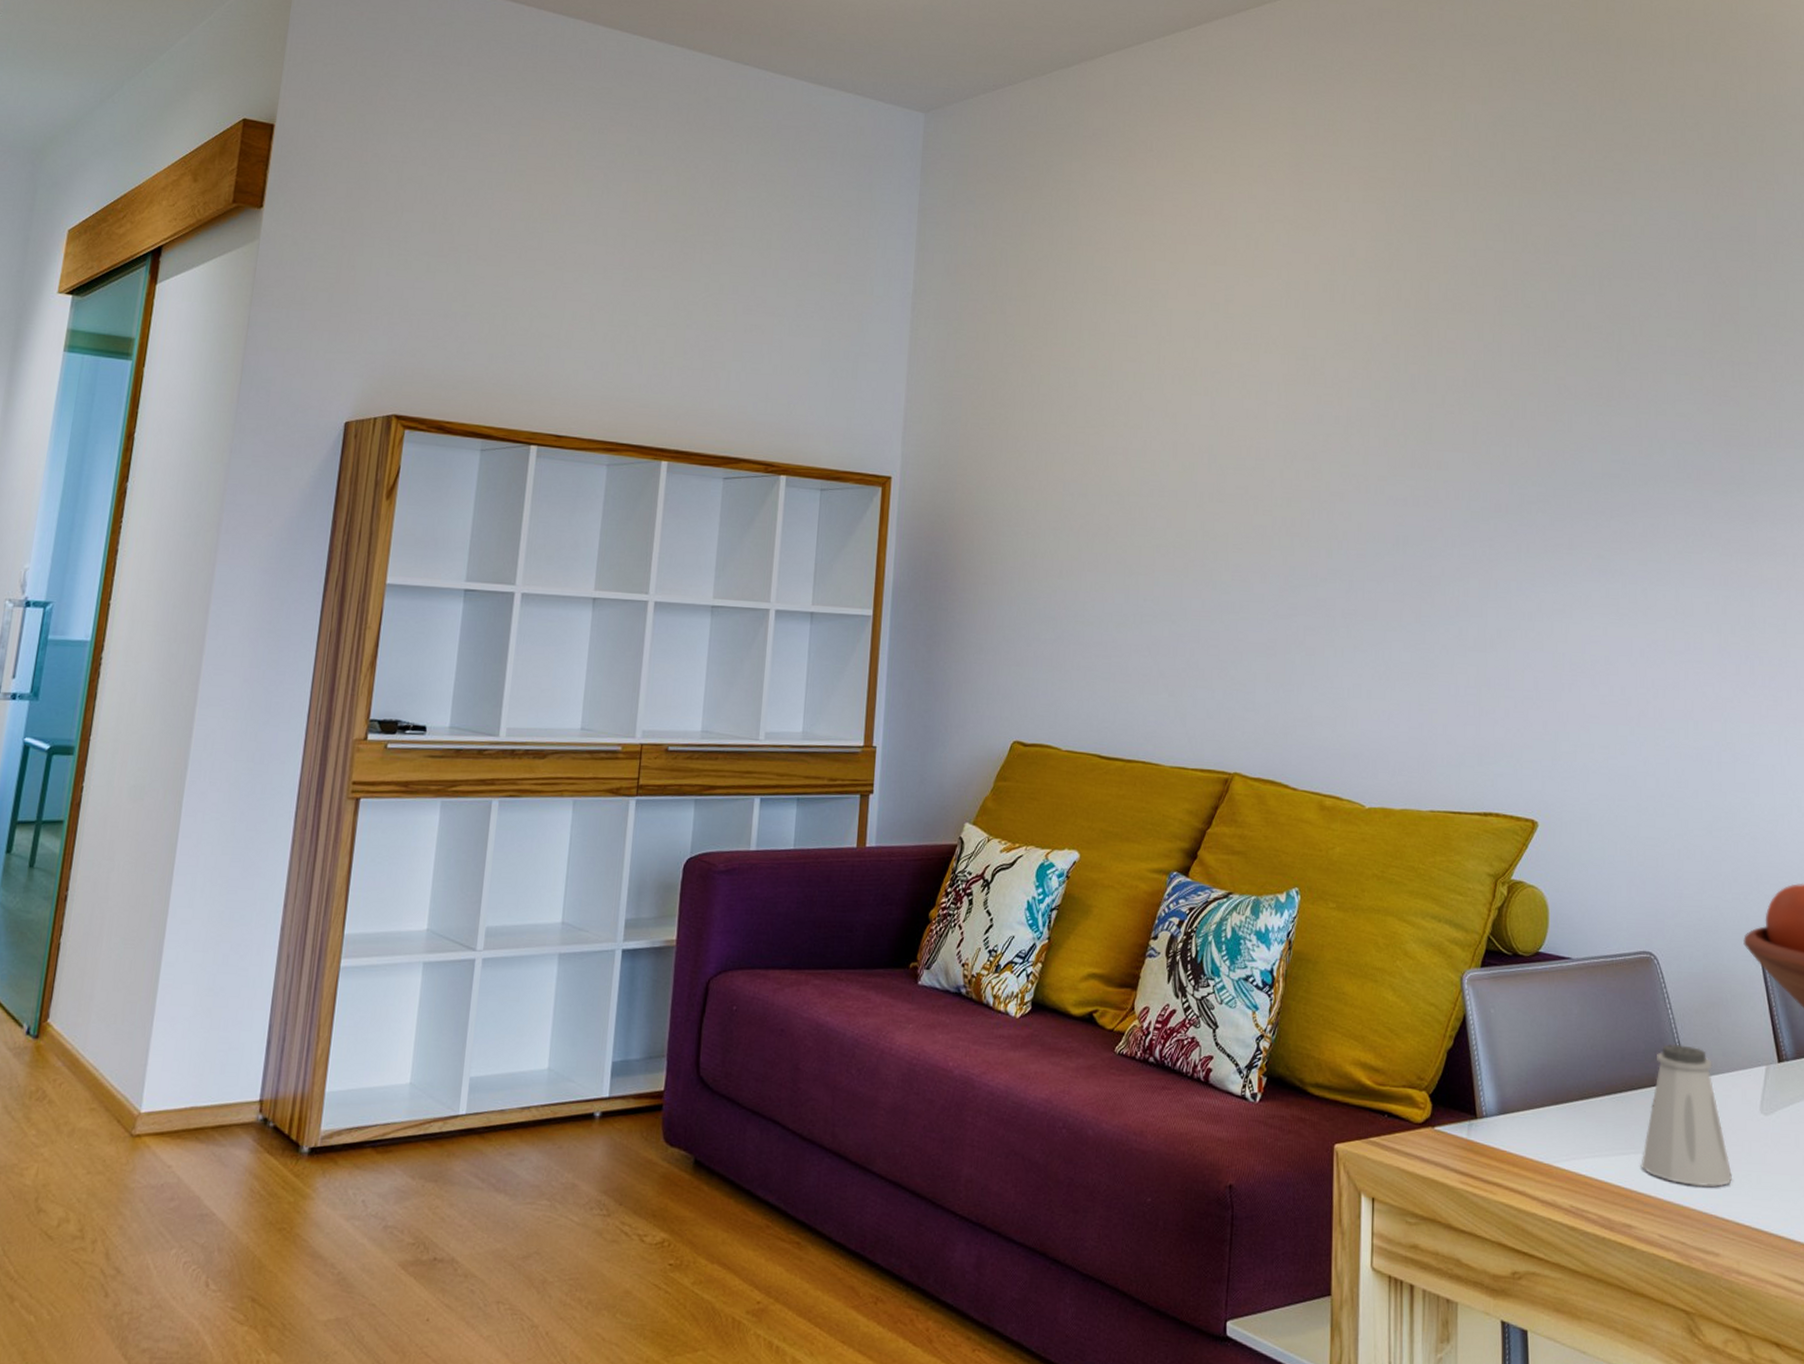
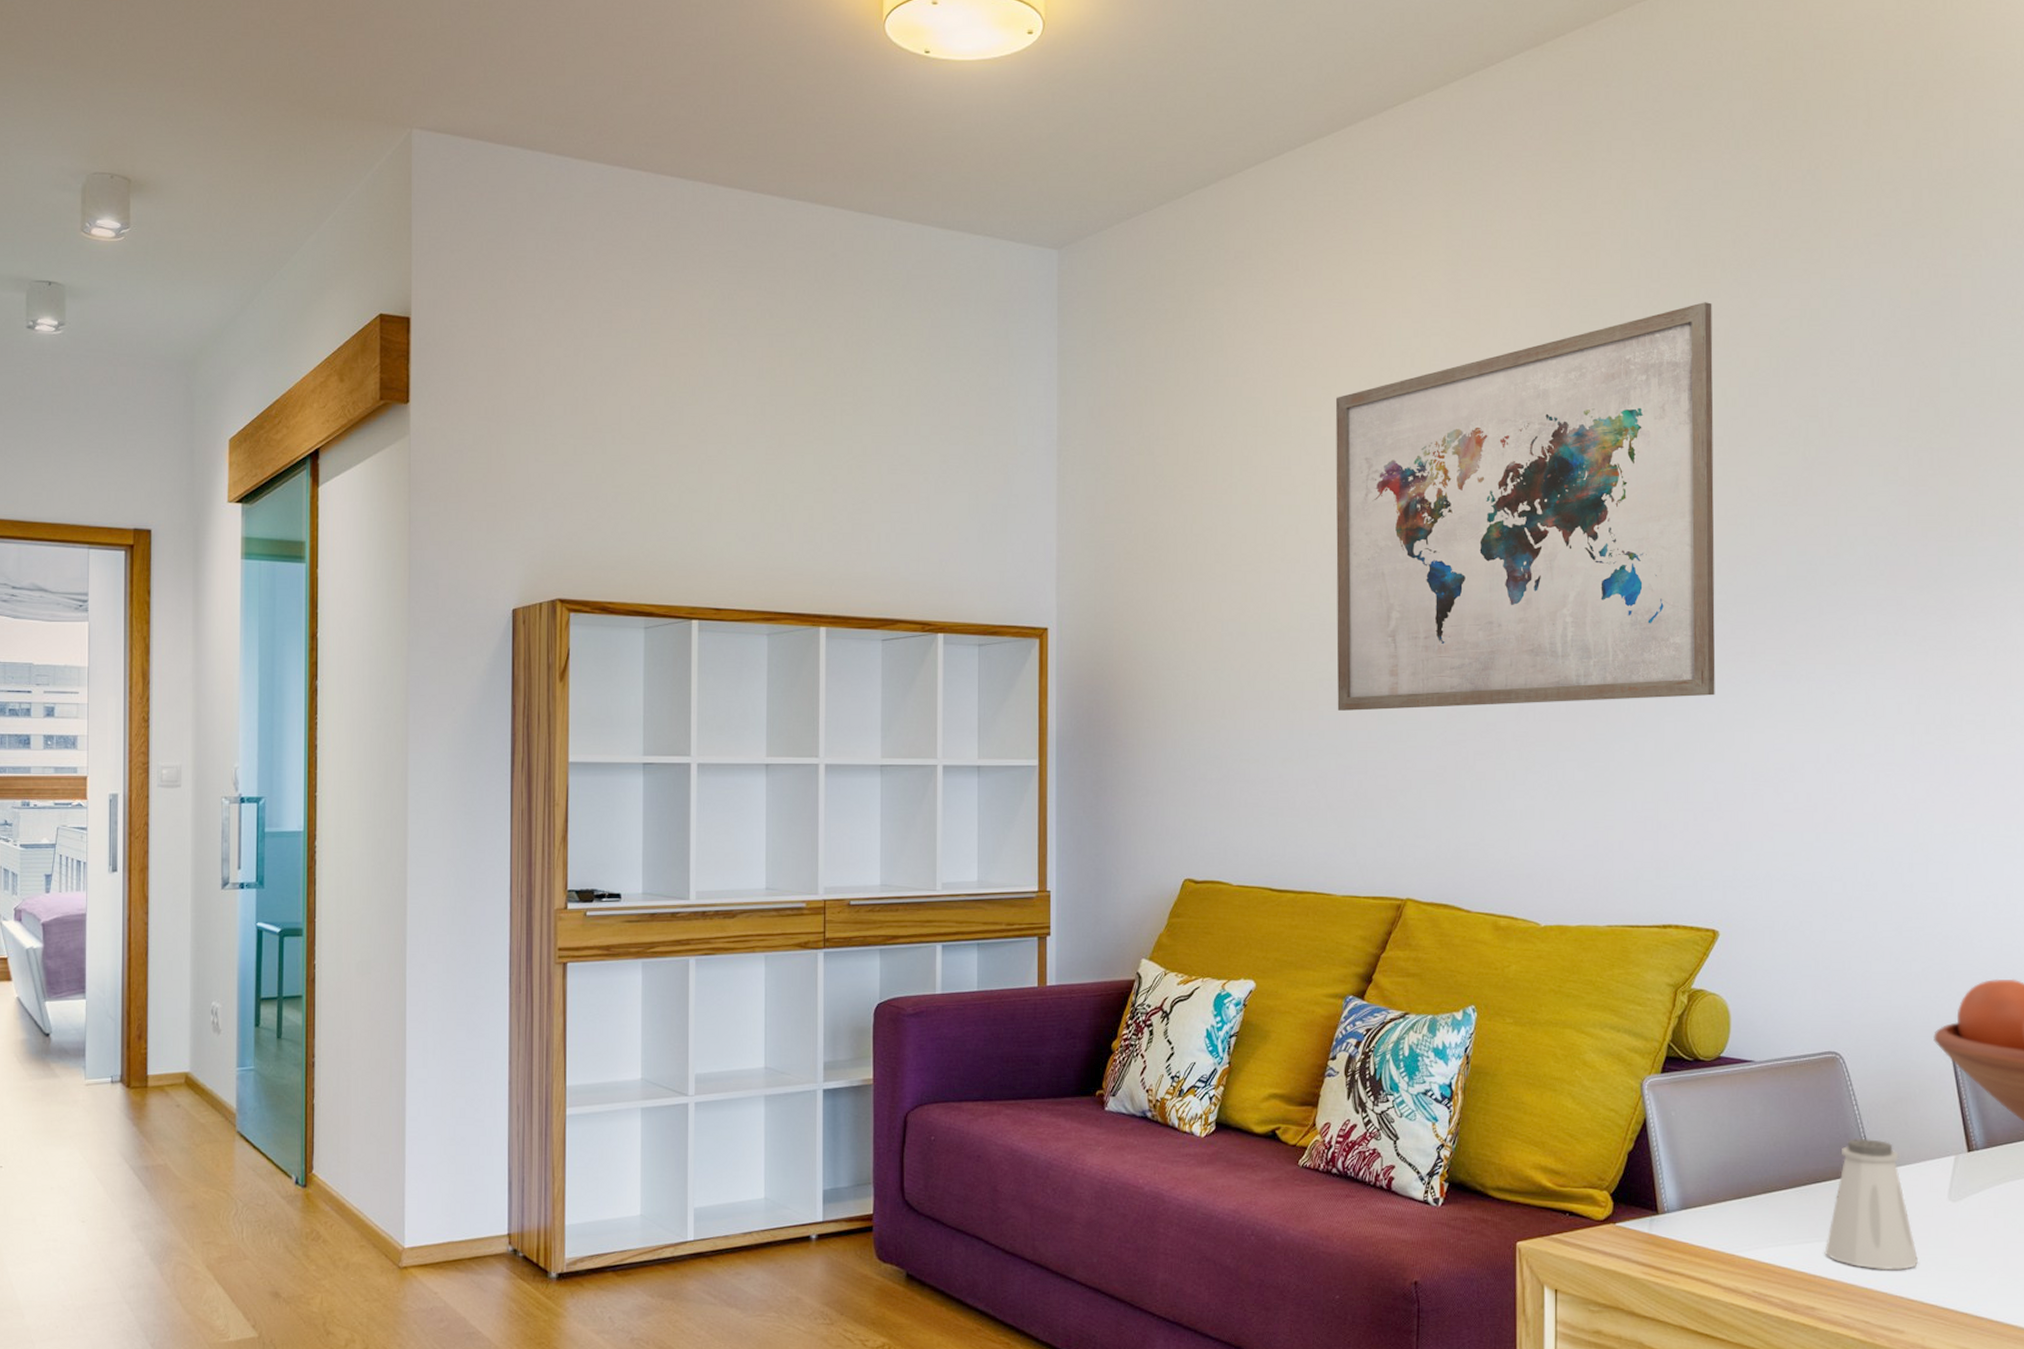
wall art: none [1173,211,1536,585] -> present [1336,302,1716,711]

